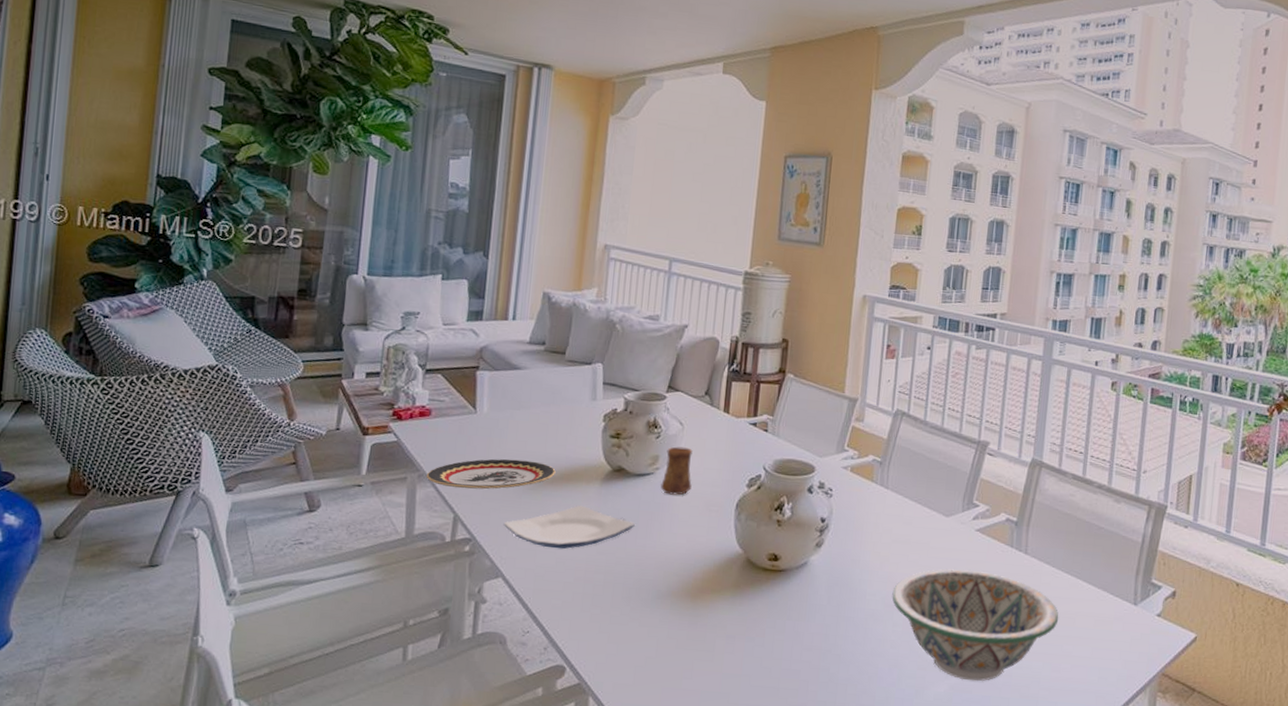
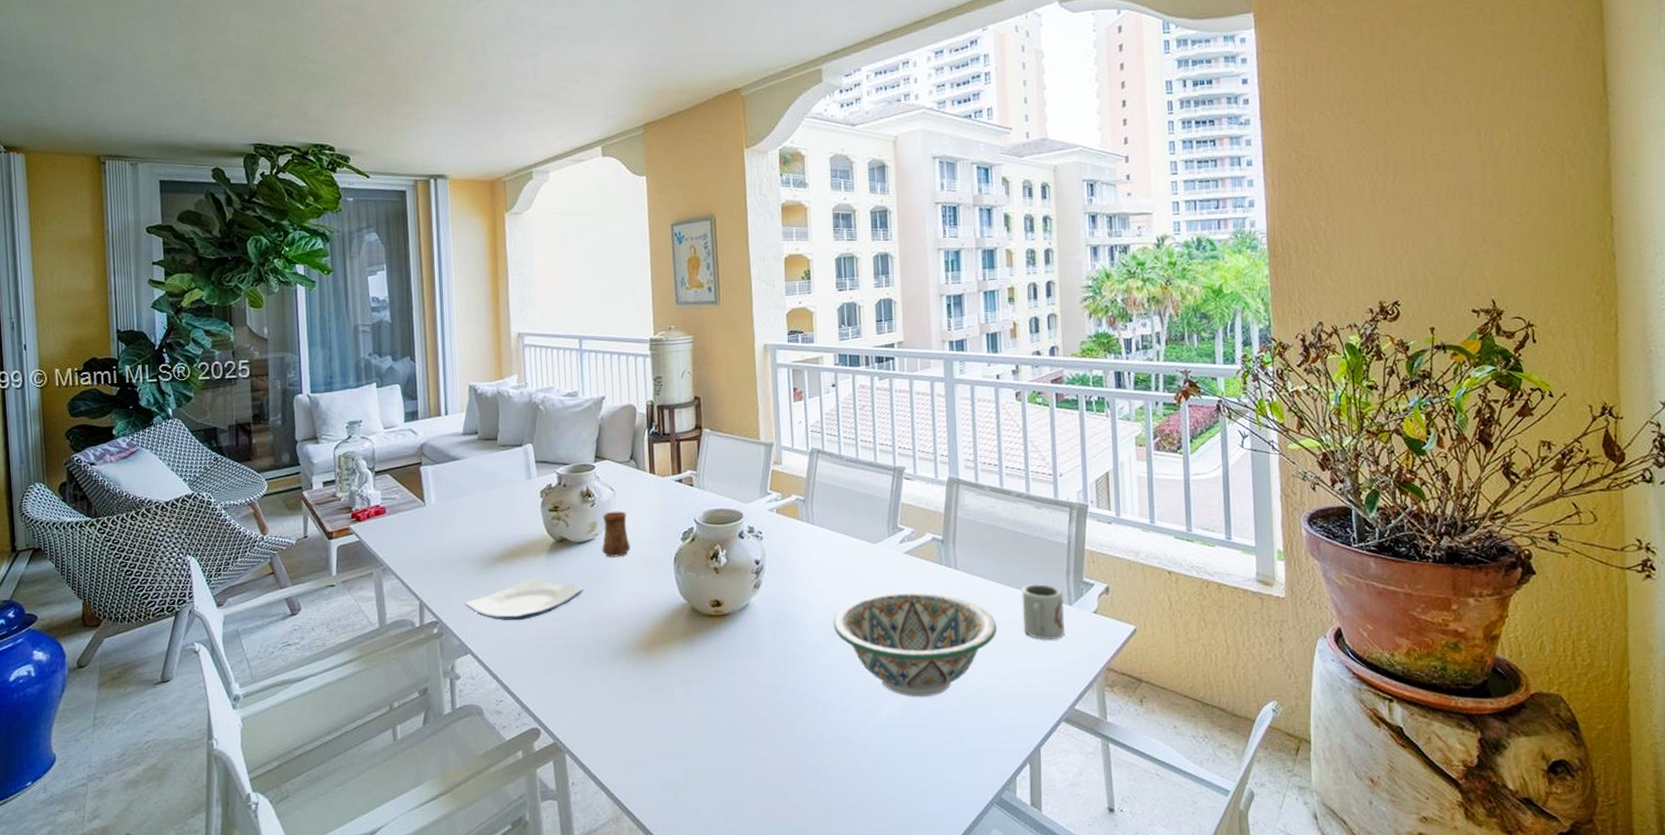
plate: present [426,458,556,490] -> none [389,543,505,577]
cup: none [1085,579,1130,638] -> present [1022,584,1065,640]

